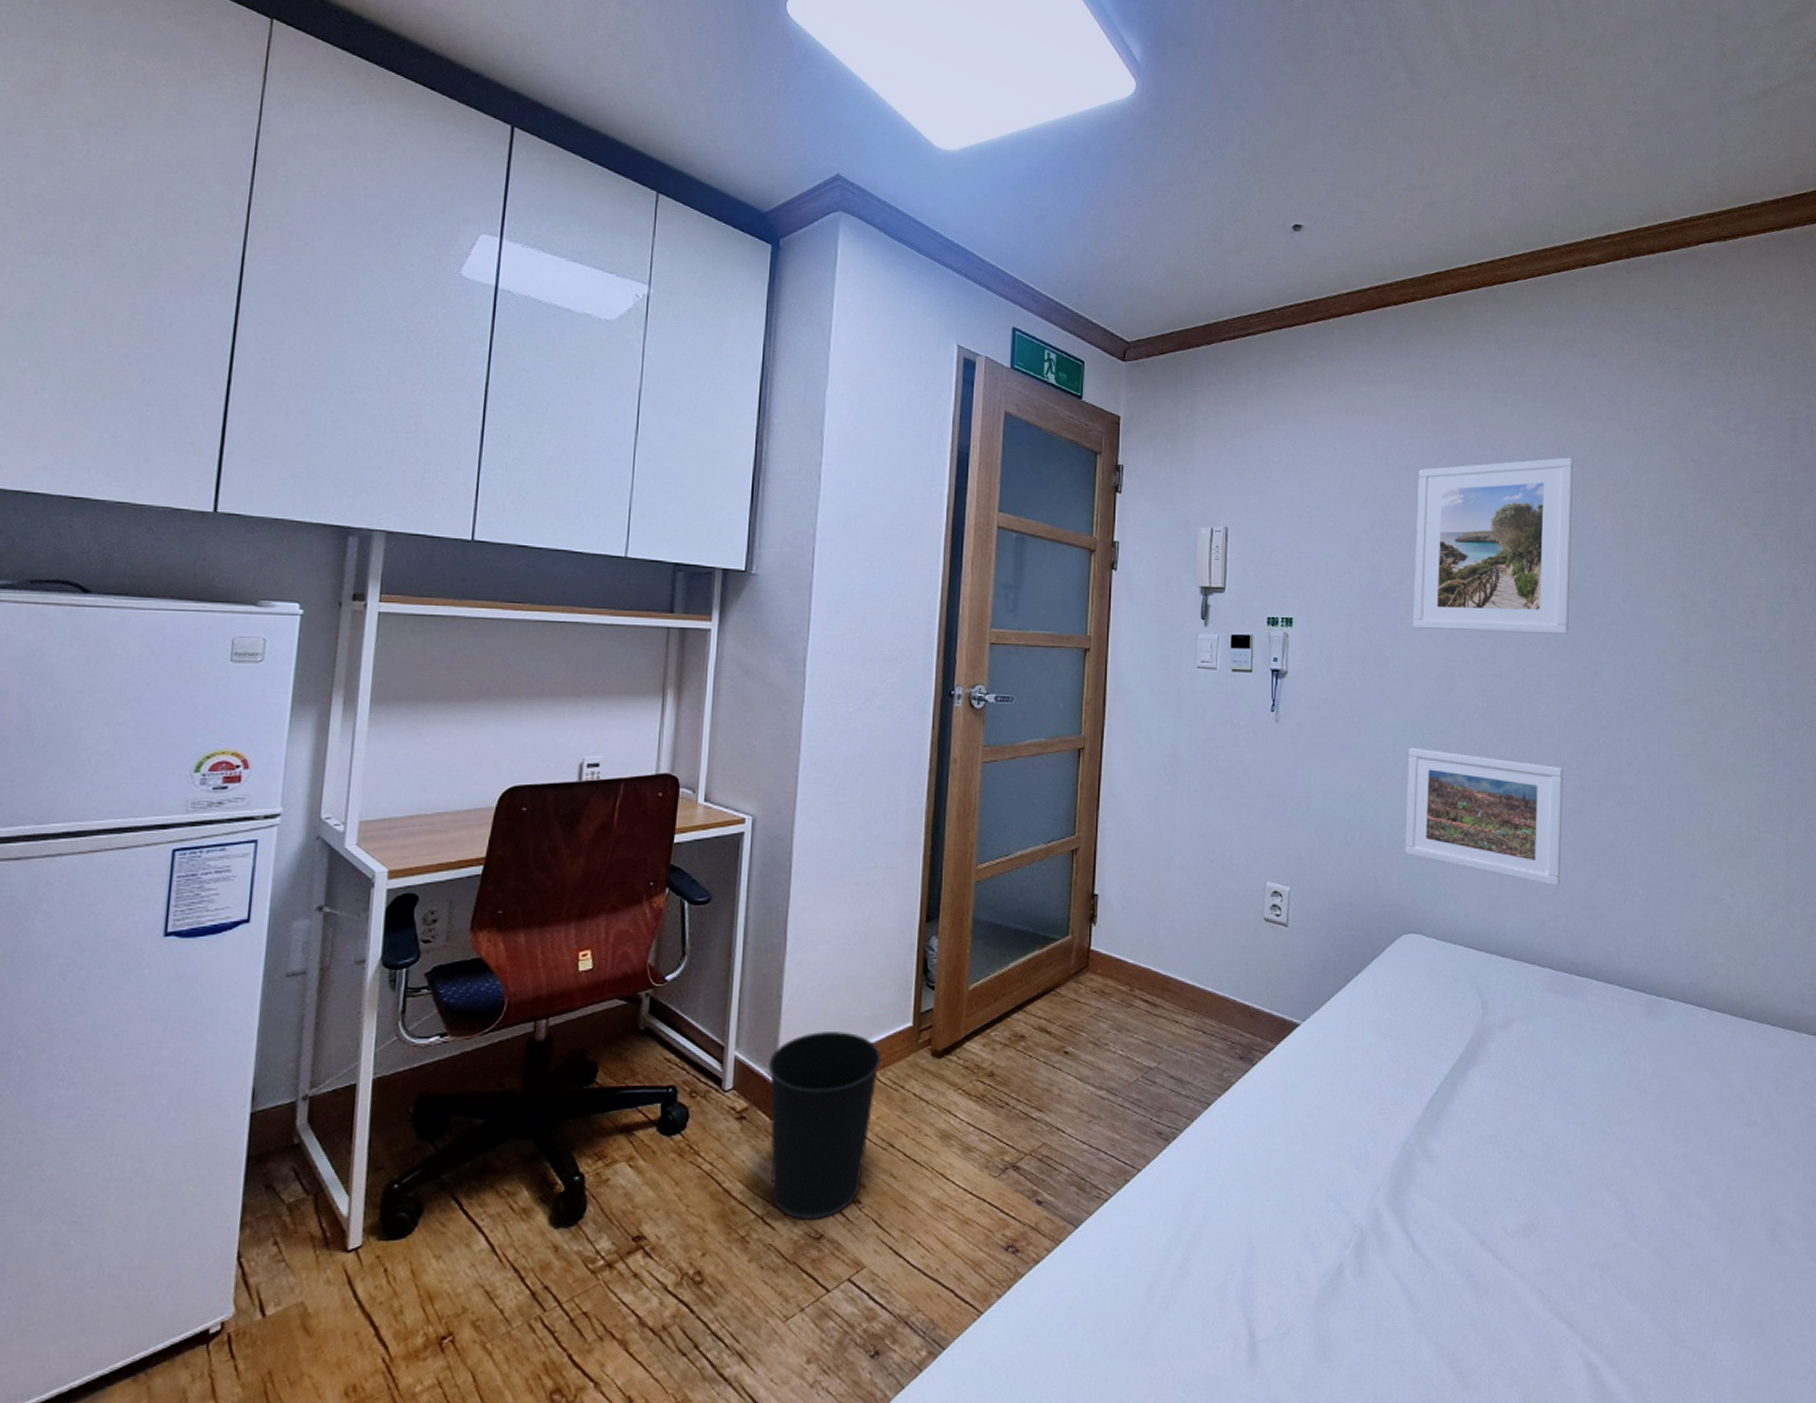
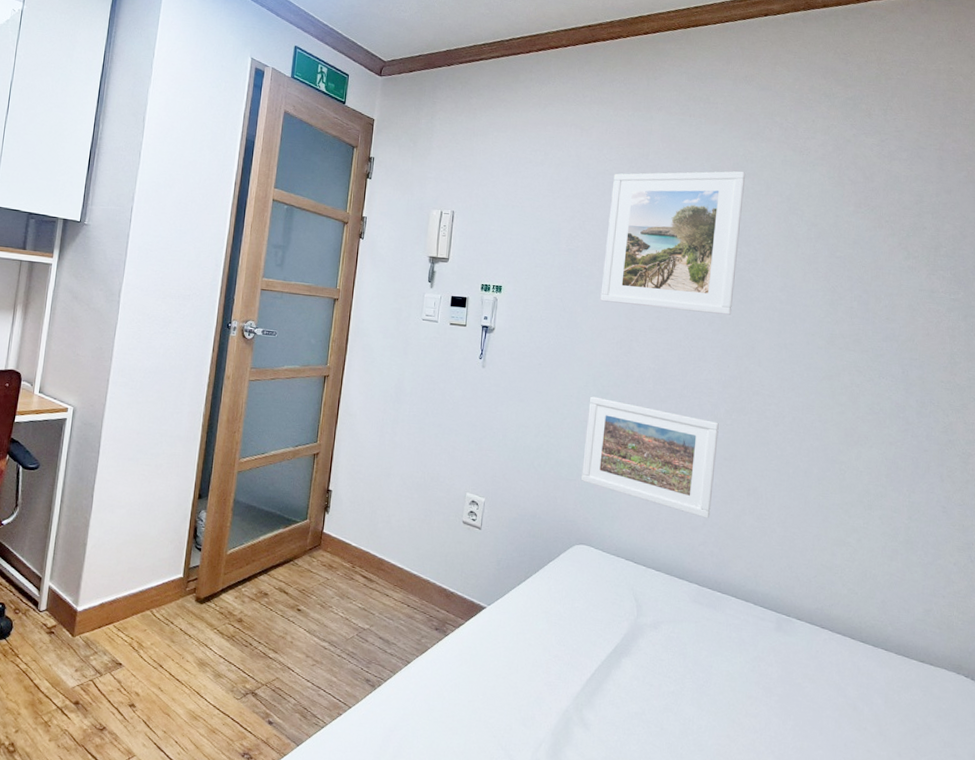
wastebasket: present [769,1032,882,1221] -> none [69,574,158,716]

